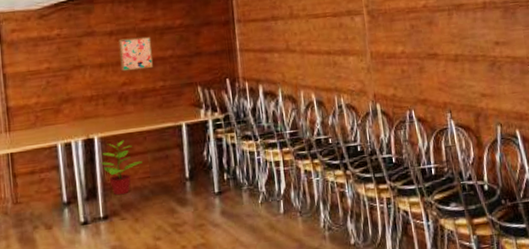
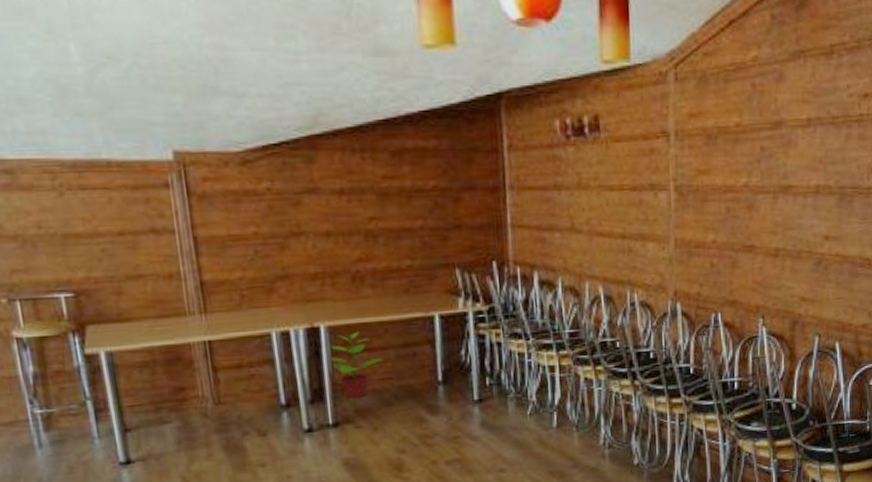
wall art: present [118,36,154,72] -> none [351,199,399,244]

